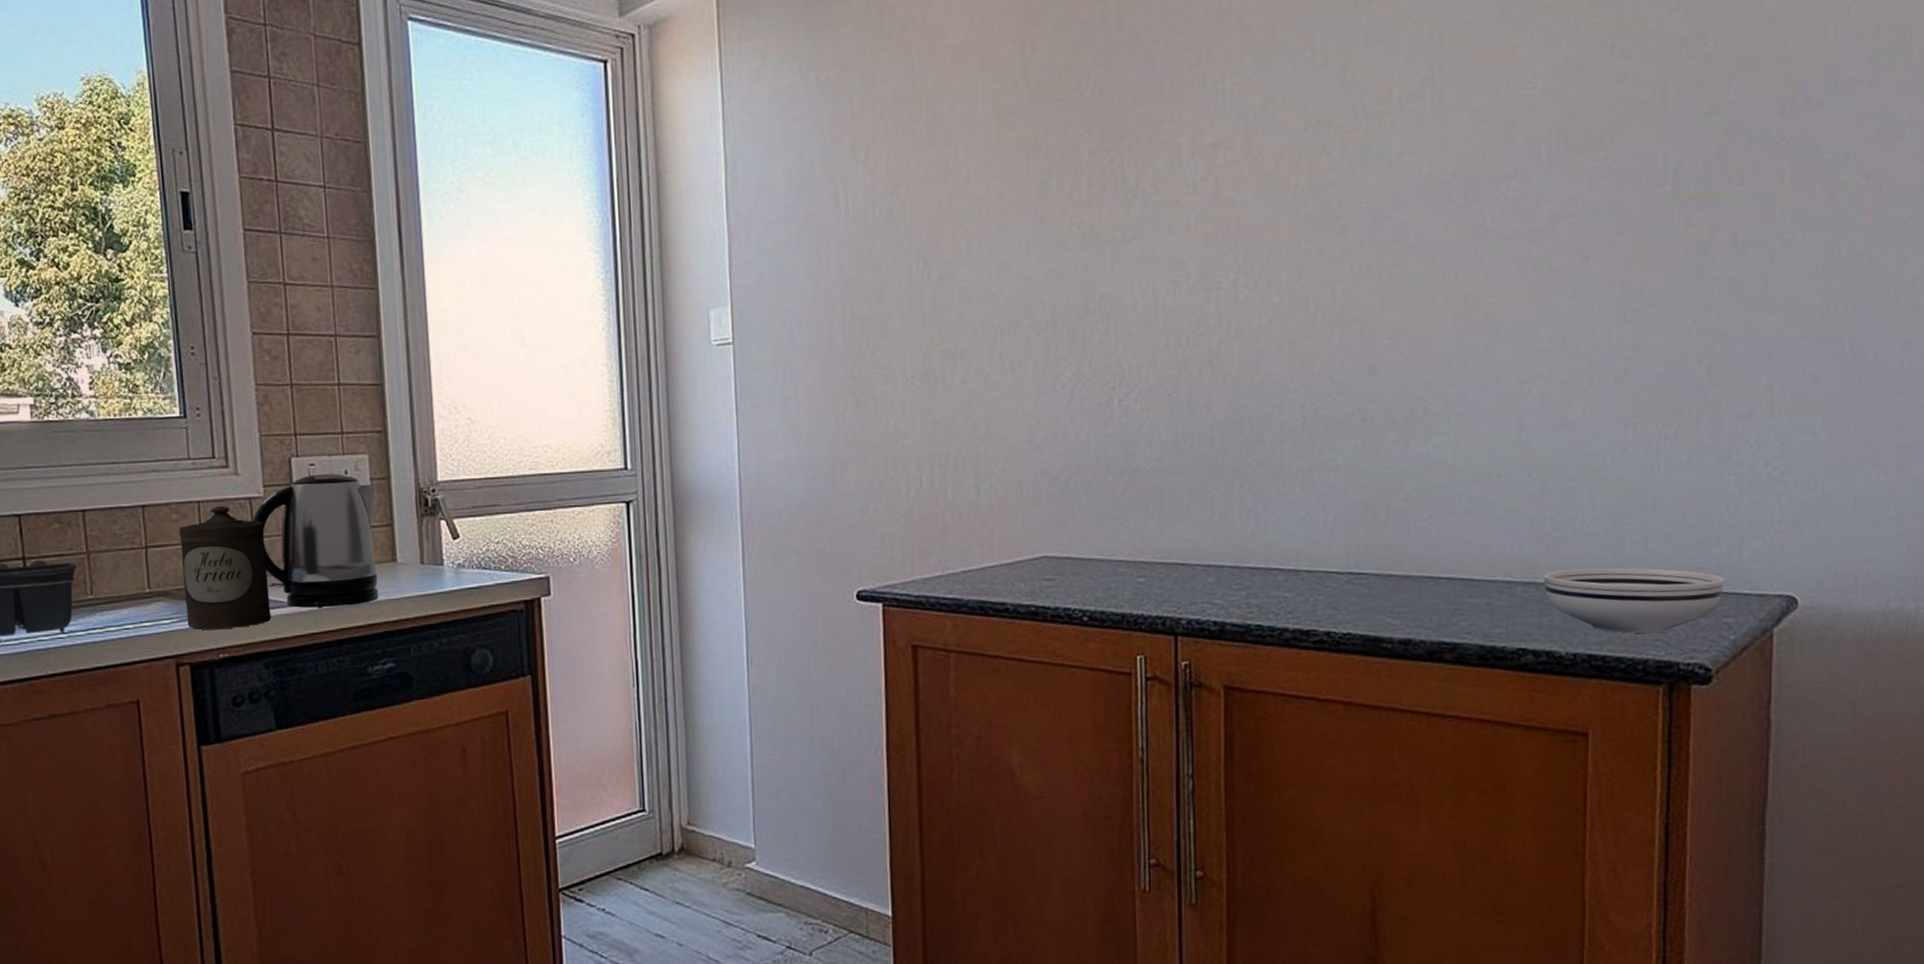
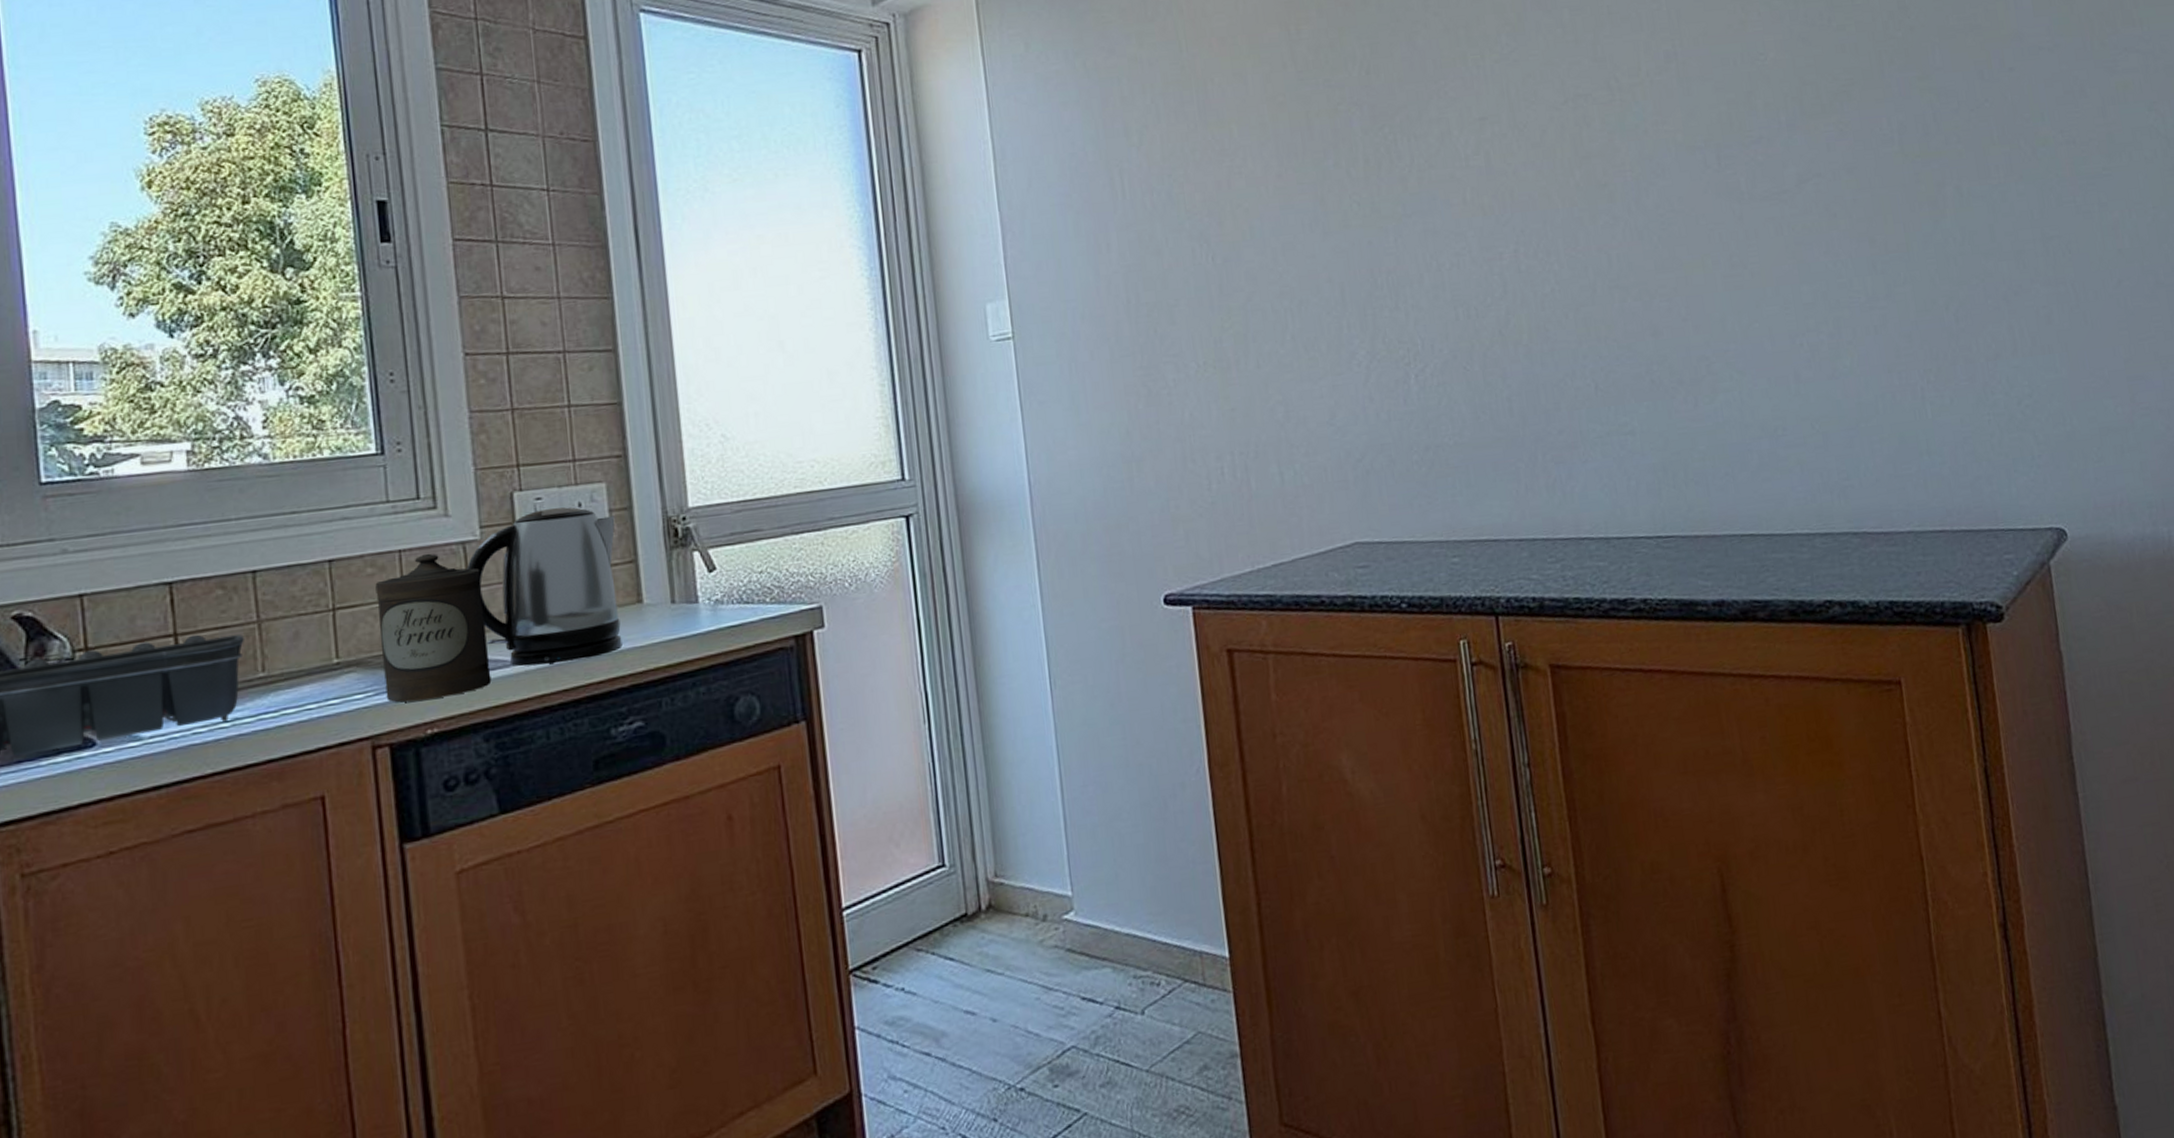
bowl: present [1544,567,1725,634] -> none [1838,510,2001,578]

